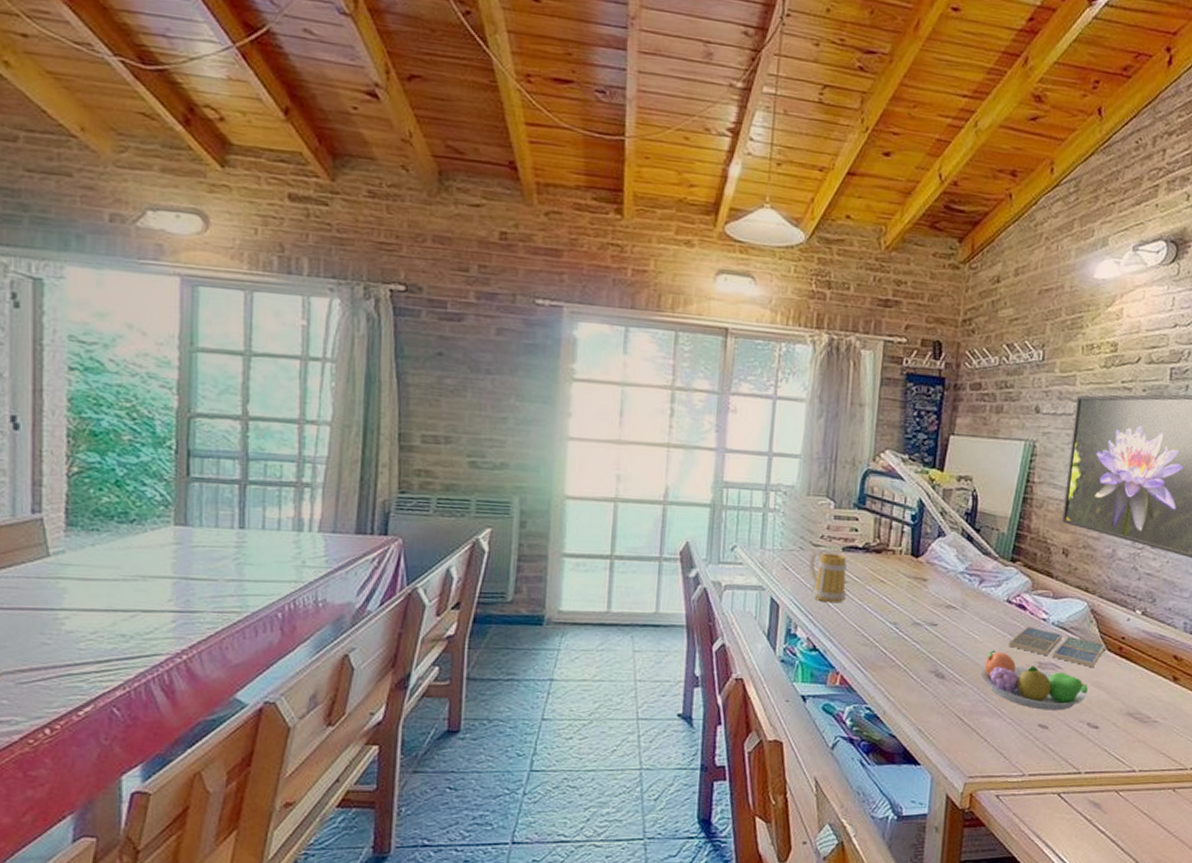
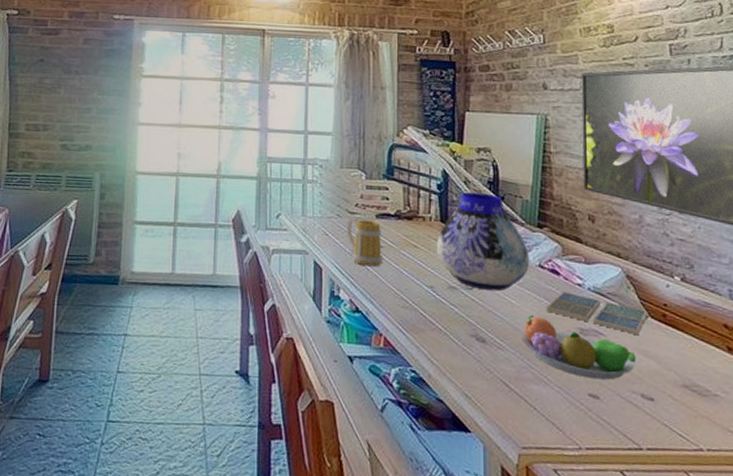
vase: none [903,524,999,627] -> present [436,192,530,291]

